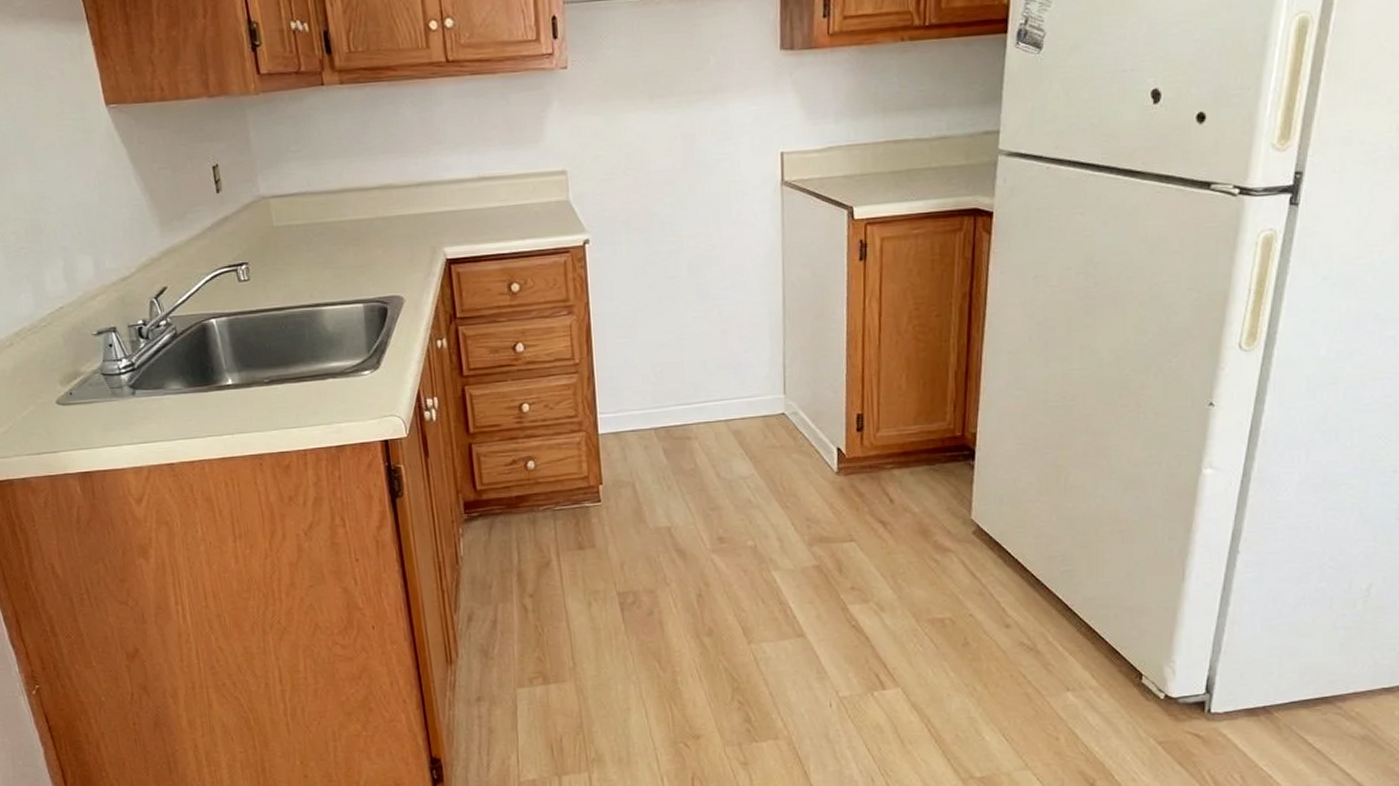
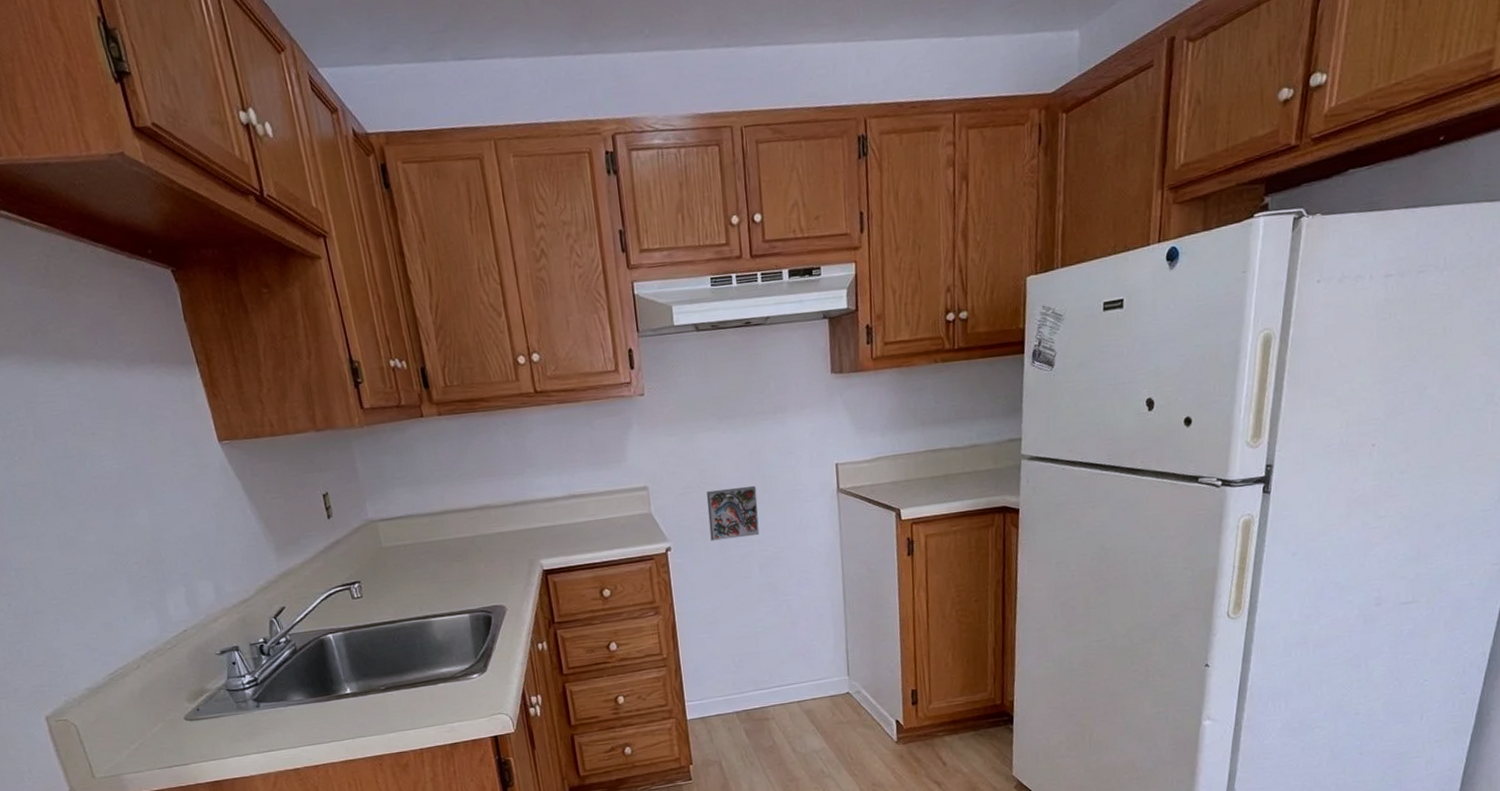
decorative tile: none [632,173,690,235] -> present [707,485,760,541]

